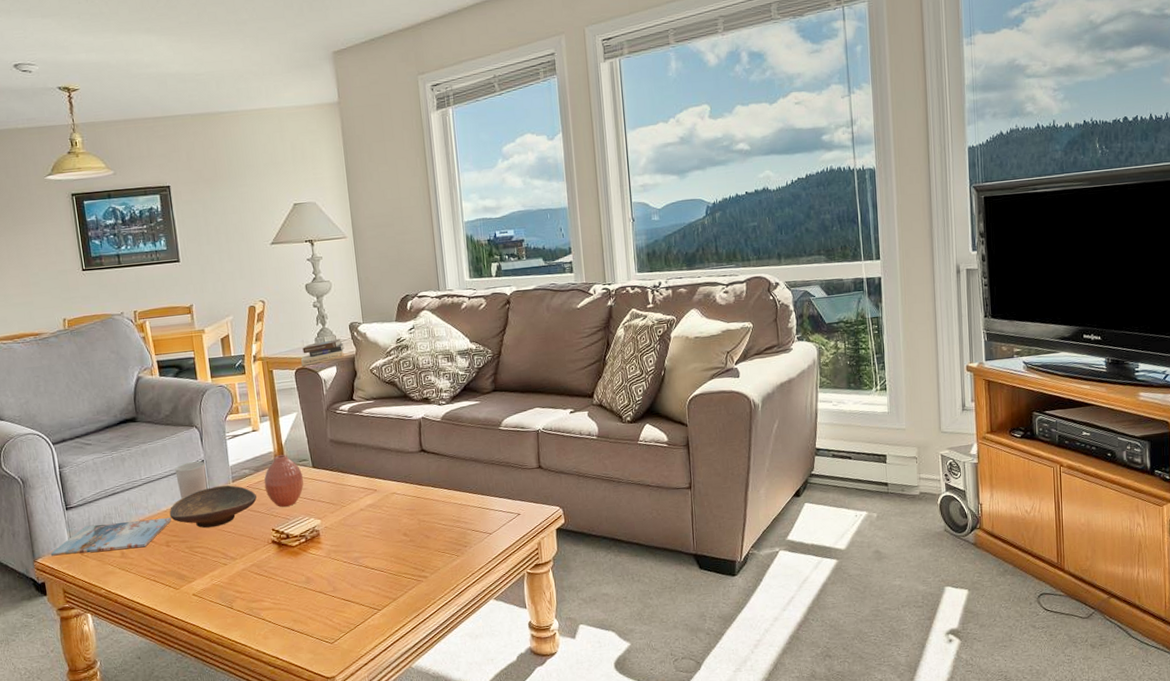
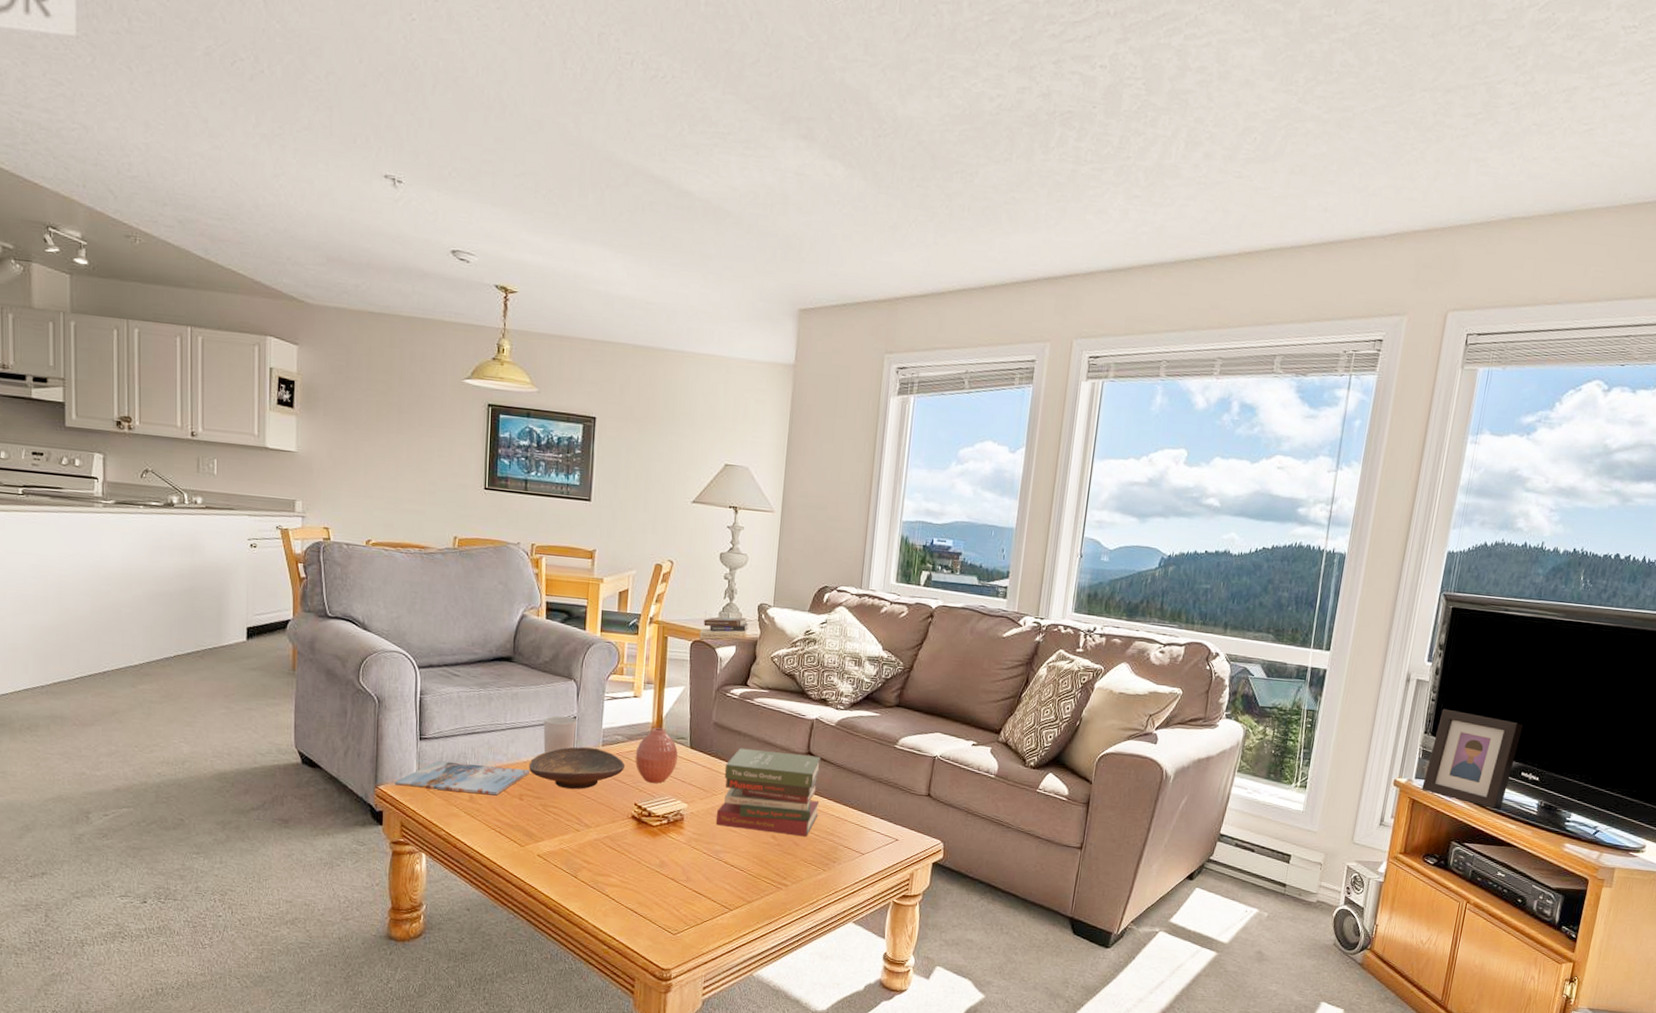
books: none [347,451,442,534] -> present [715,748,822,837]
picture frame: none [993,290,1075,375] -> present [1421,708,1524,810]

